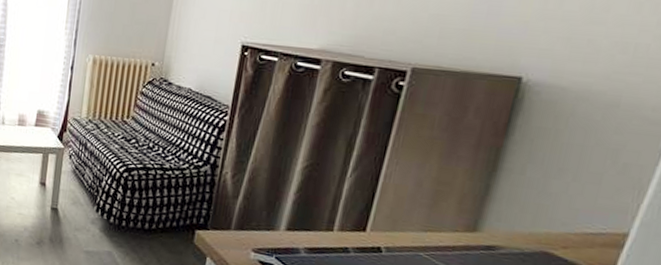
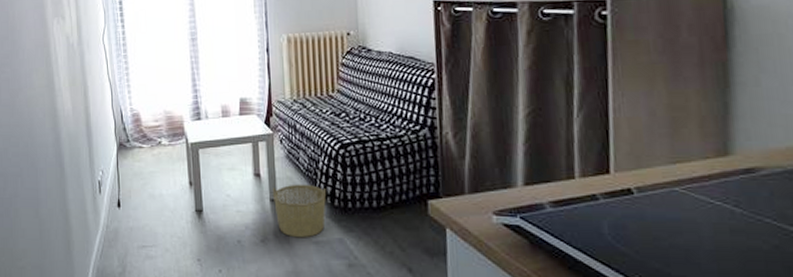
basket: none [54,197,105,247] -> present [272,184,327,238]

